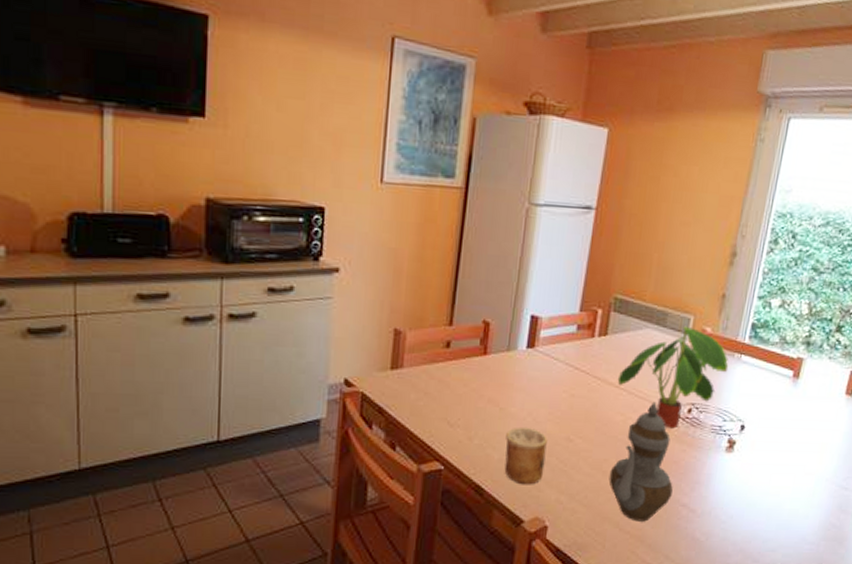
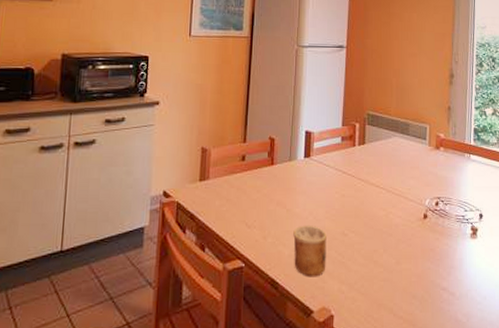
teapot: present [609,401,673,522] -> none [380,197,433,307]
plant: present [617,326,729,429] -> none [377,133,462,220]

